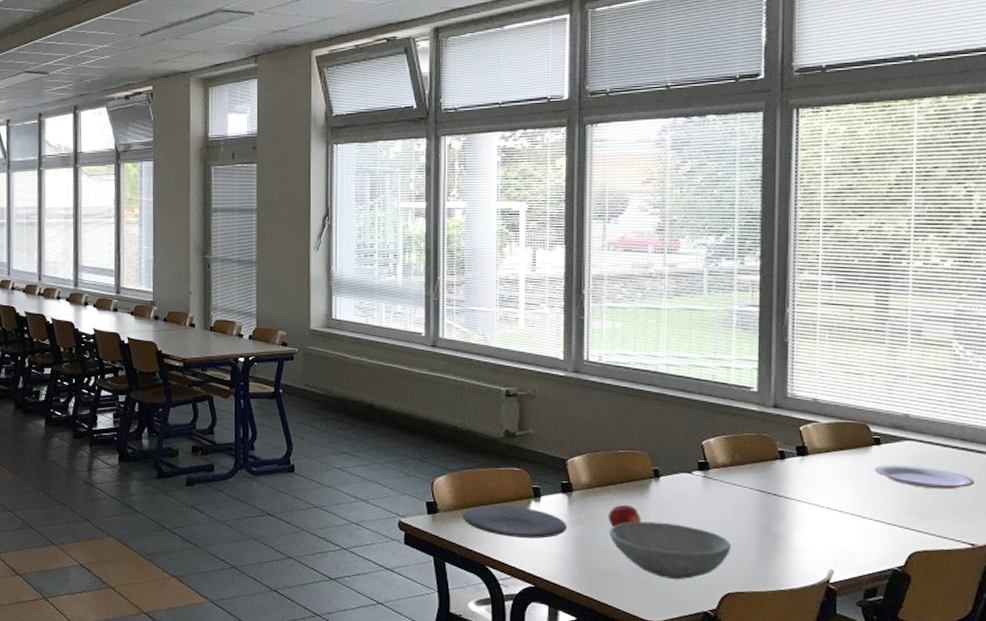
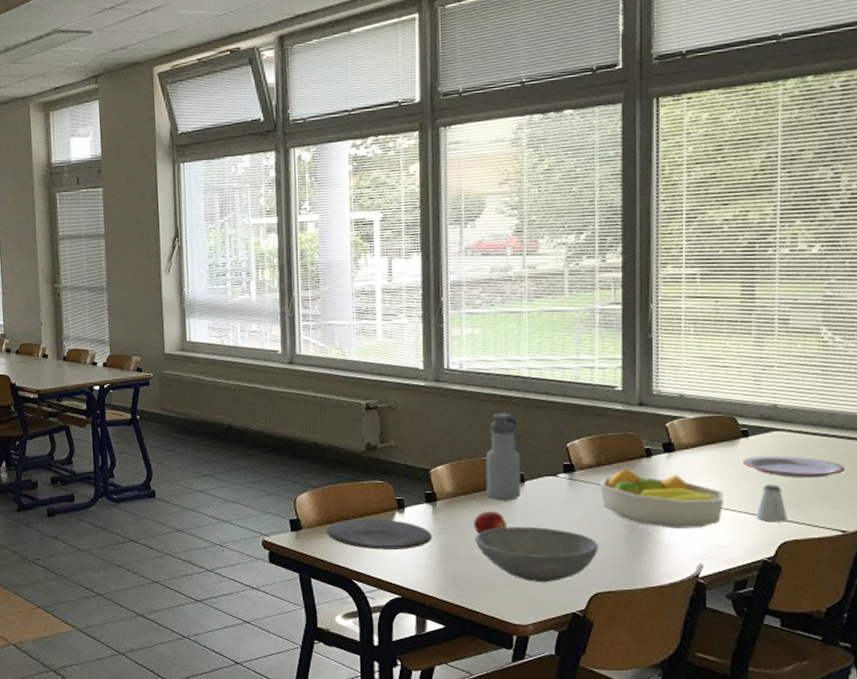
water bottle: none [621,408,659,496] -> present [485,413,523,501]
fruit bowl: none [733,470,856,533] -> present [599,469,725,529]
saltshaker: none [886,494,918,532] -> present [755,485,788,522]

